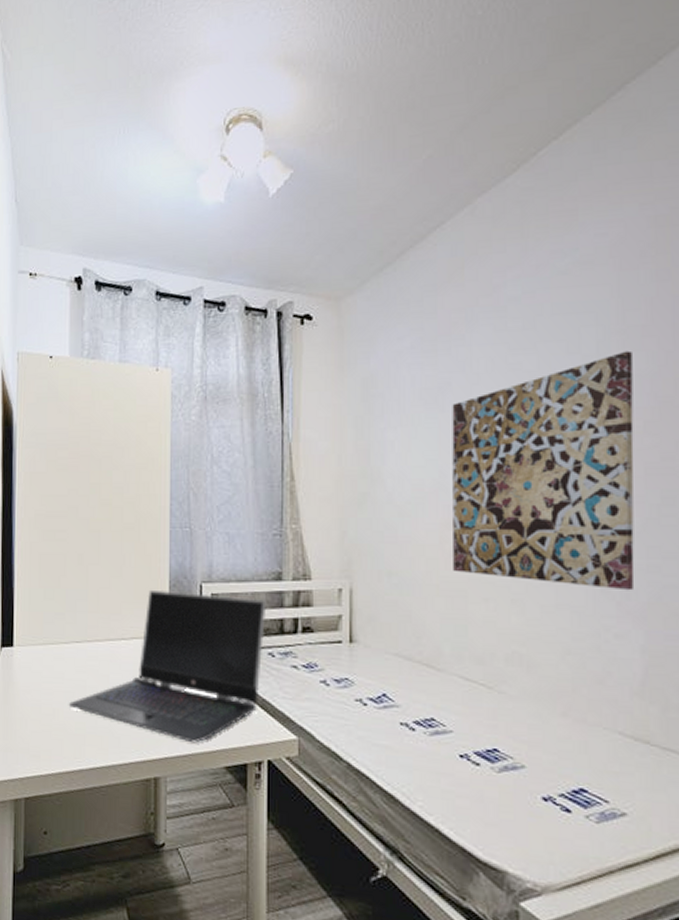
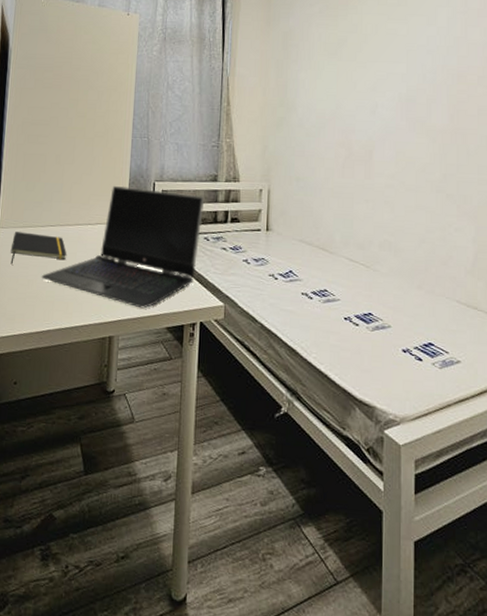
notepad: none [30,650,98,690] -> present [10,232,67,265]
wall art: present [452,350,635,591] -> none [344,26,471,197]

